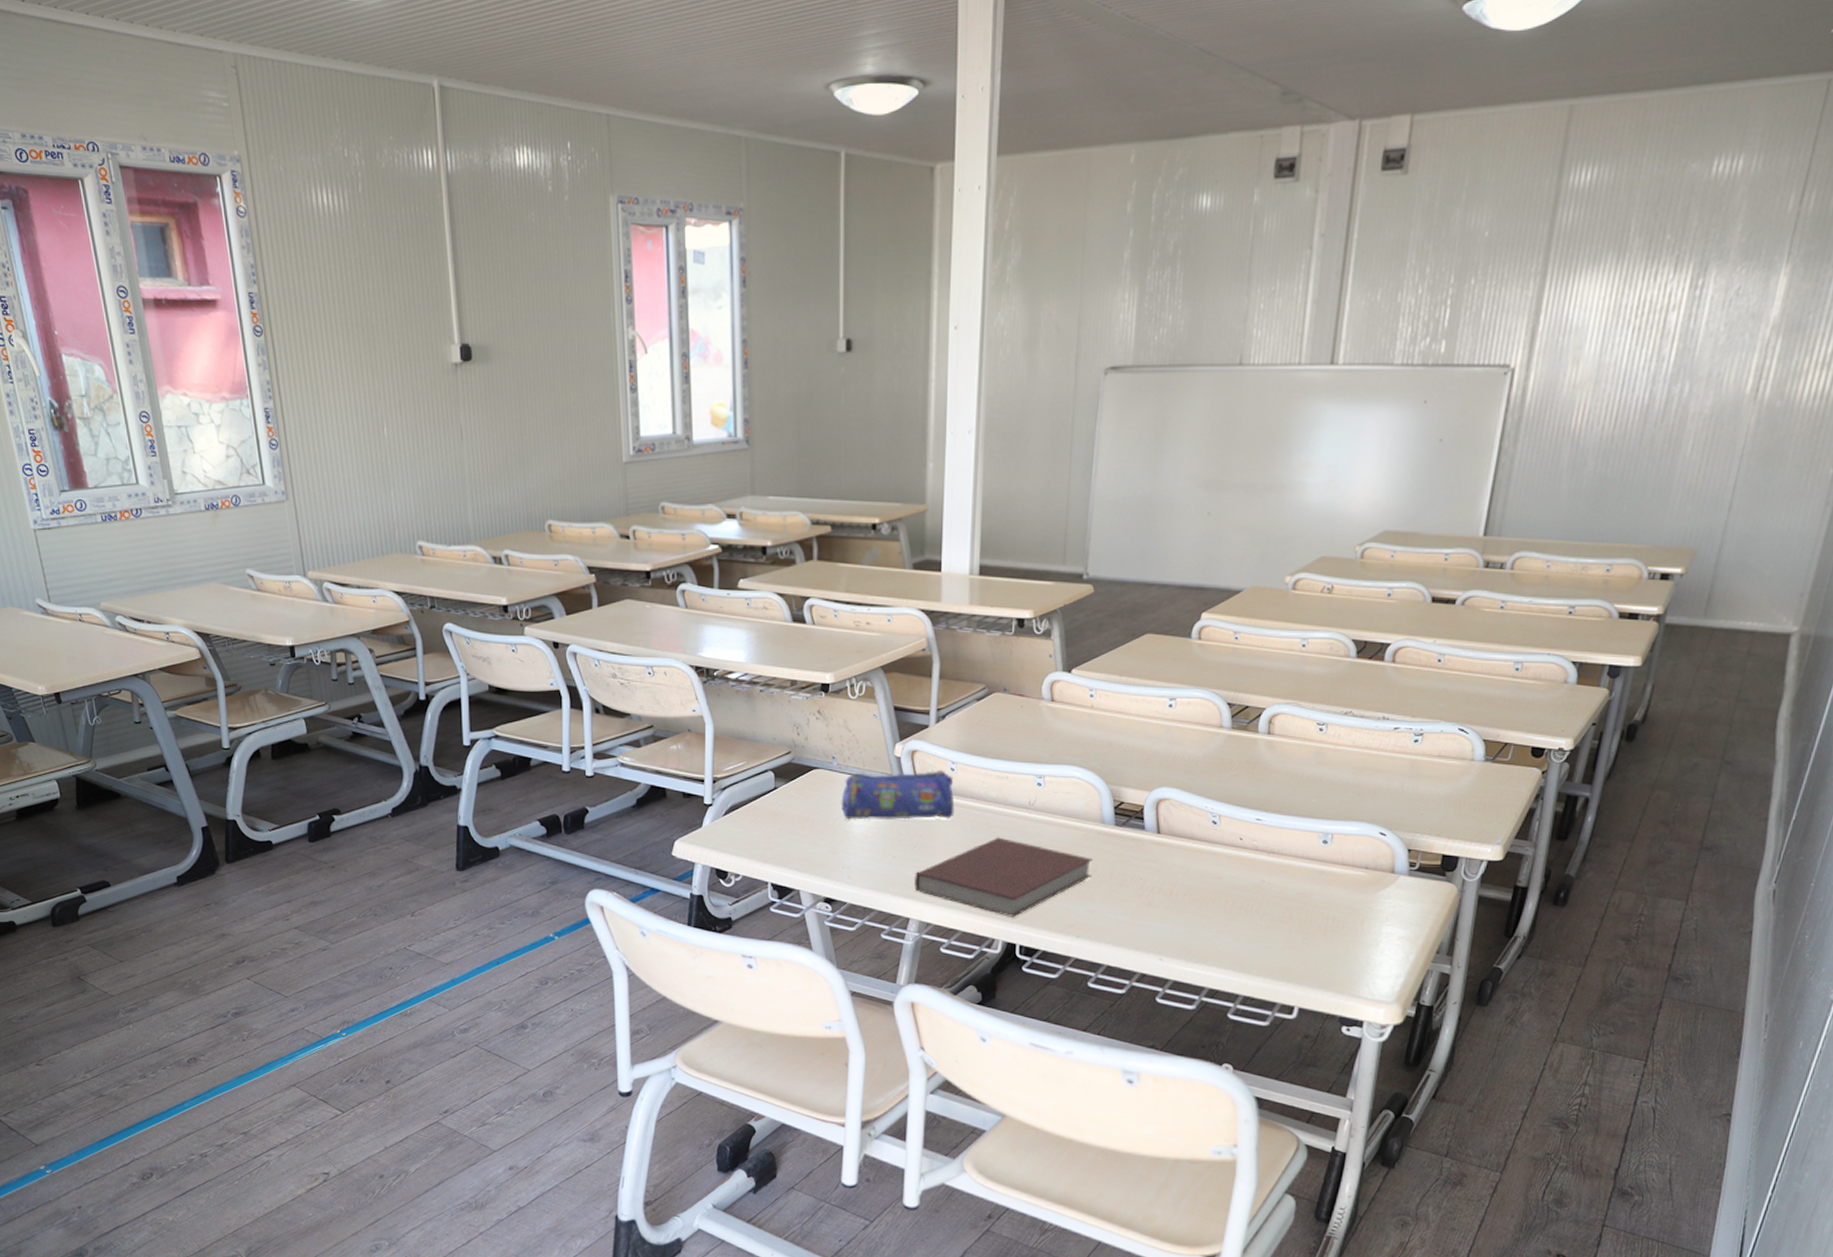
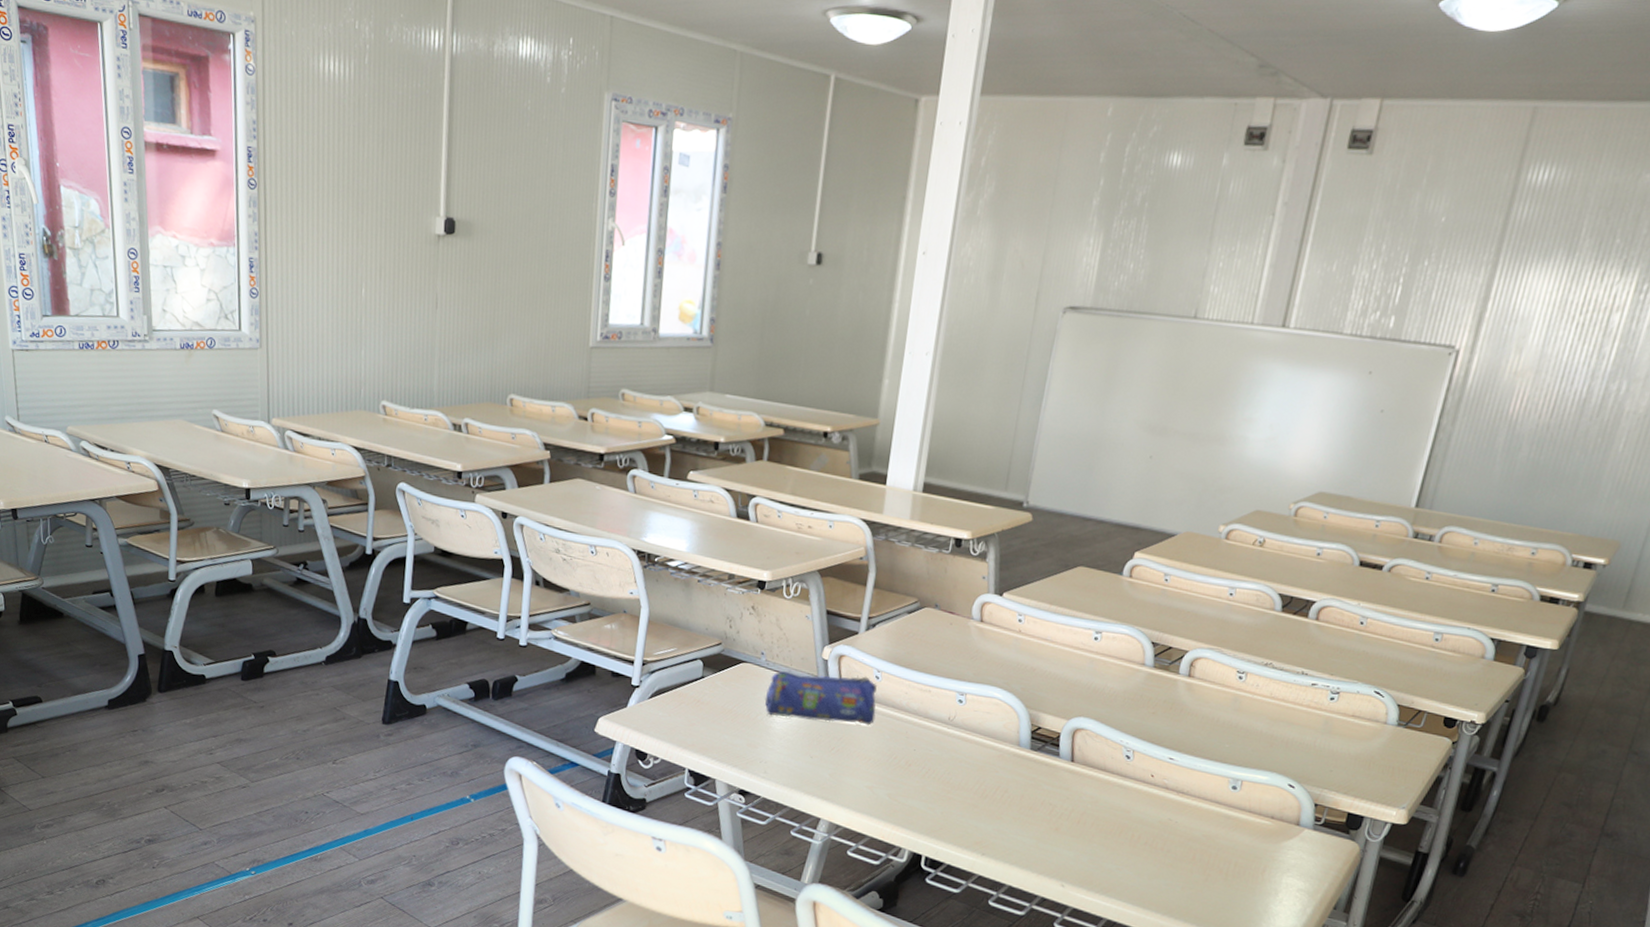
notebook: present [914,837,1093,917] -> none [828,748,1006,829]

